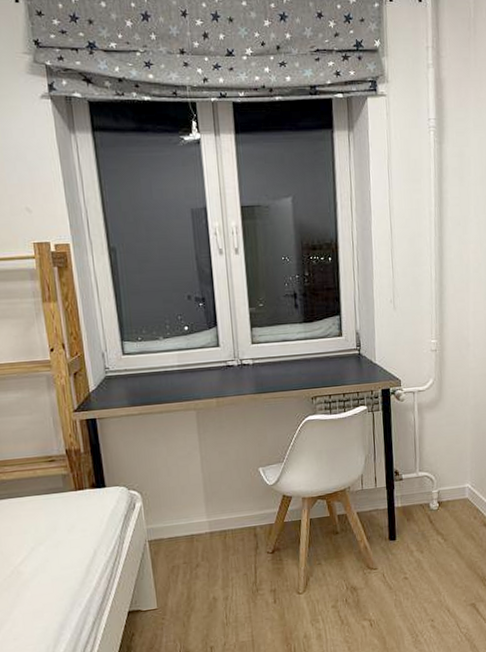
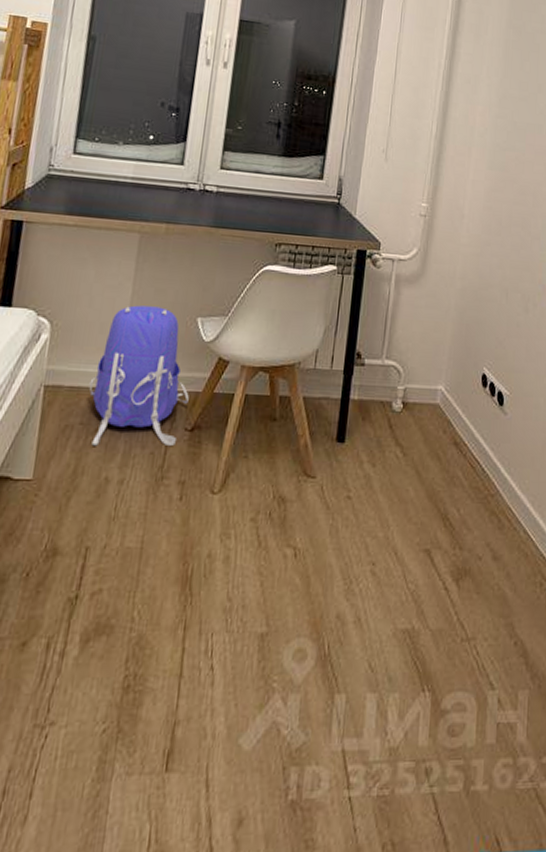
backpack: none [183,465,266,577] -> present [89,305,189,446]

